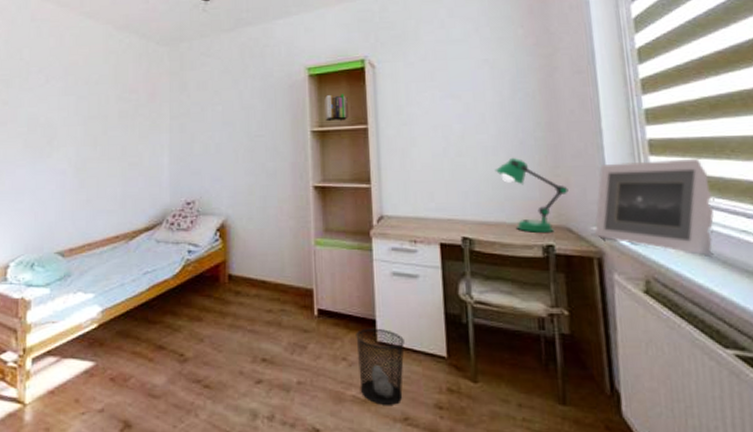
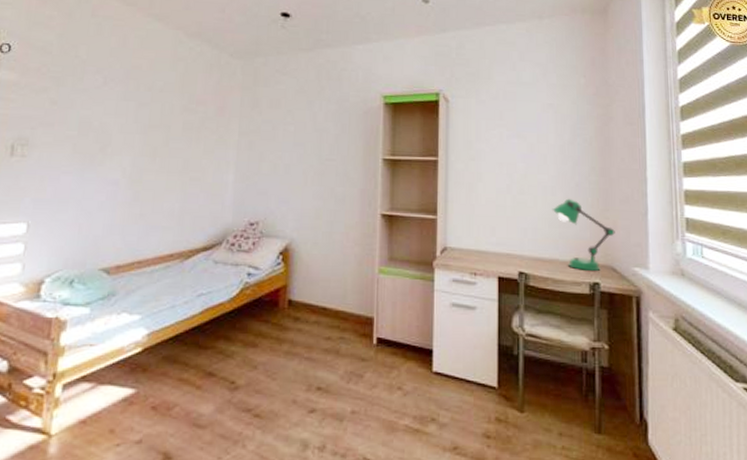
books: present [324,93,348,122] -> none [397,124,420,152]
waste bin: present [356,328,405,405] -> none [412,358,458,434]
picture frame: present [593,158,715,257] -> none [634,210,735,299]

